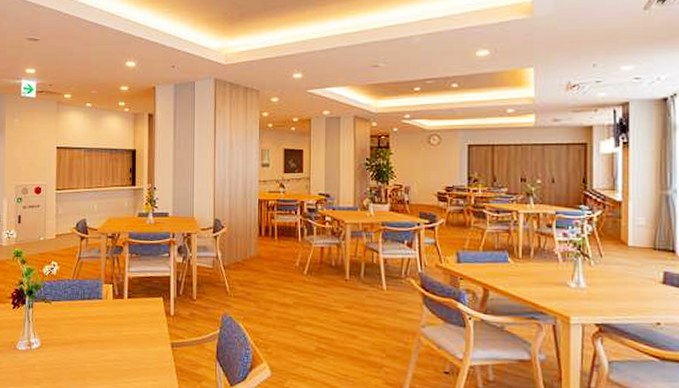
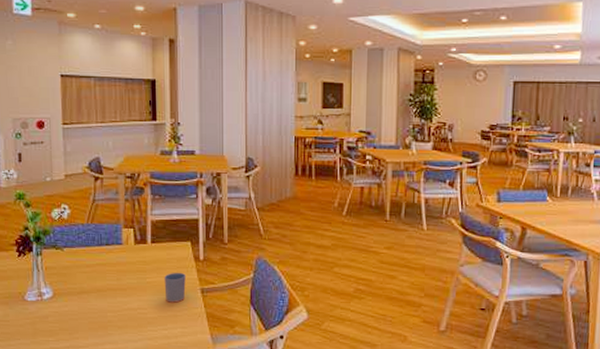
mug: none [138,326,157,356] -> present [164,272,186,303]

